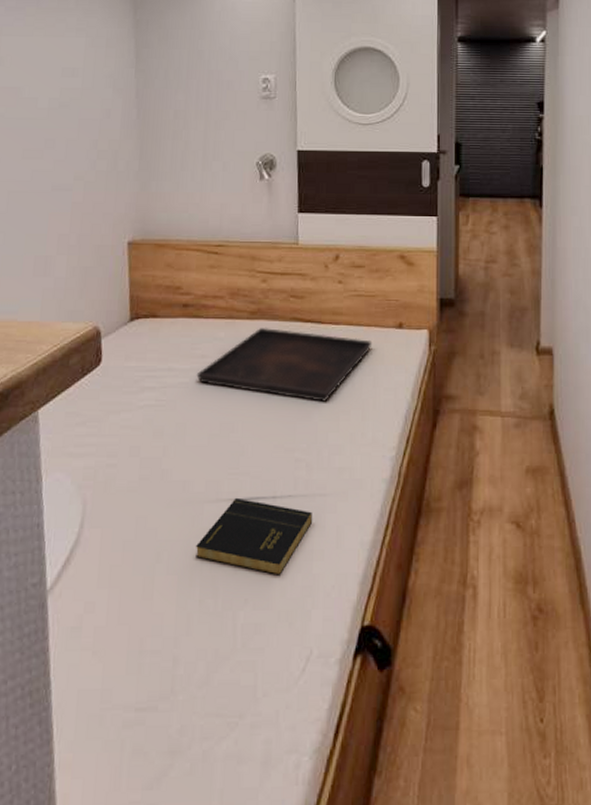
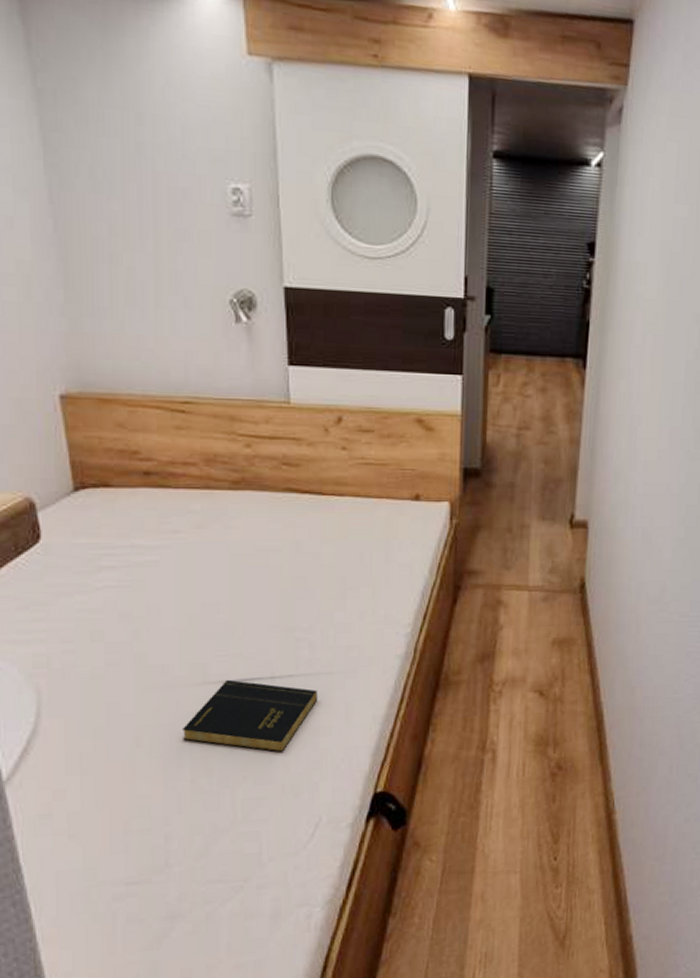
serving tray: present [196,327,373,403] -> none [168,498,384,581]

